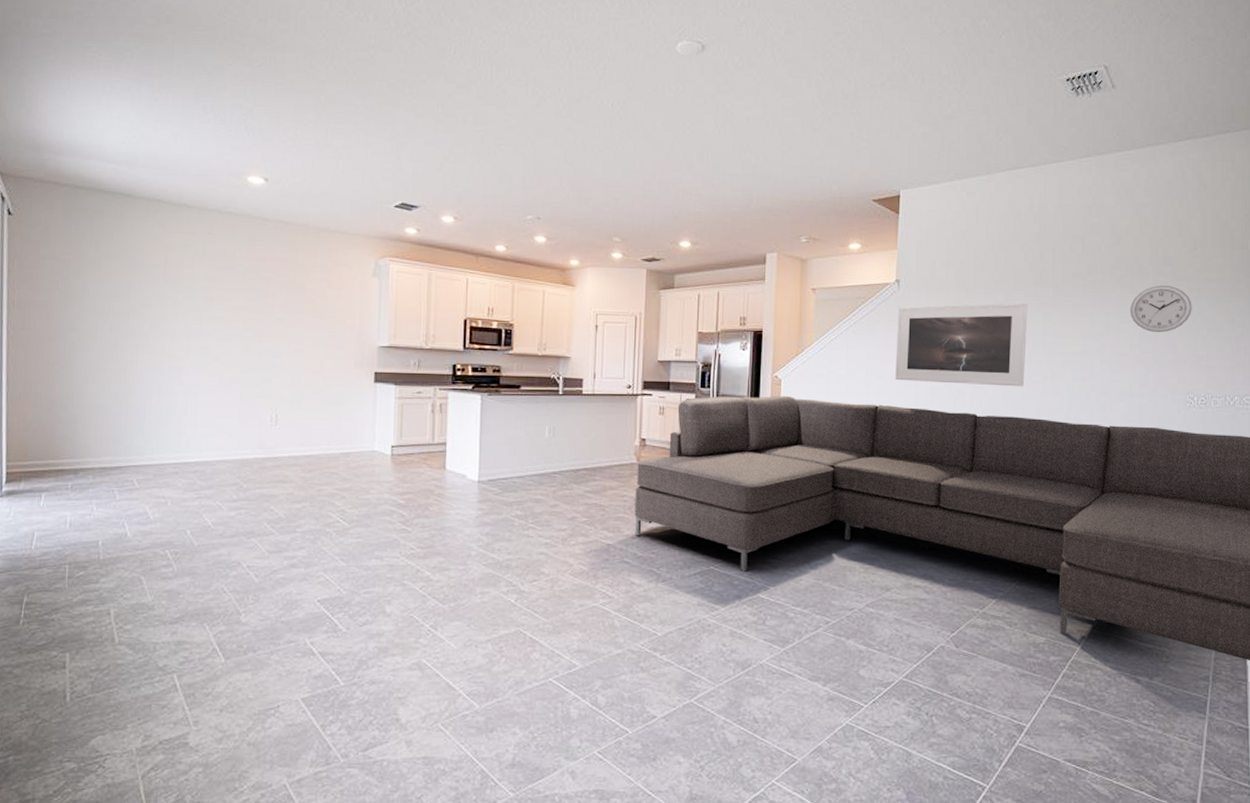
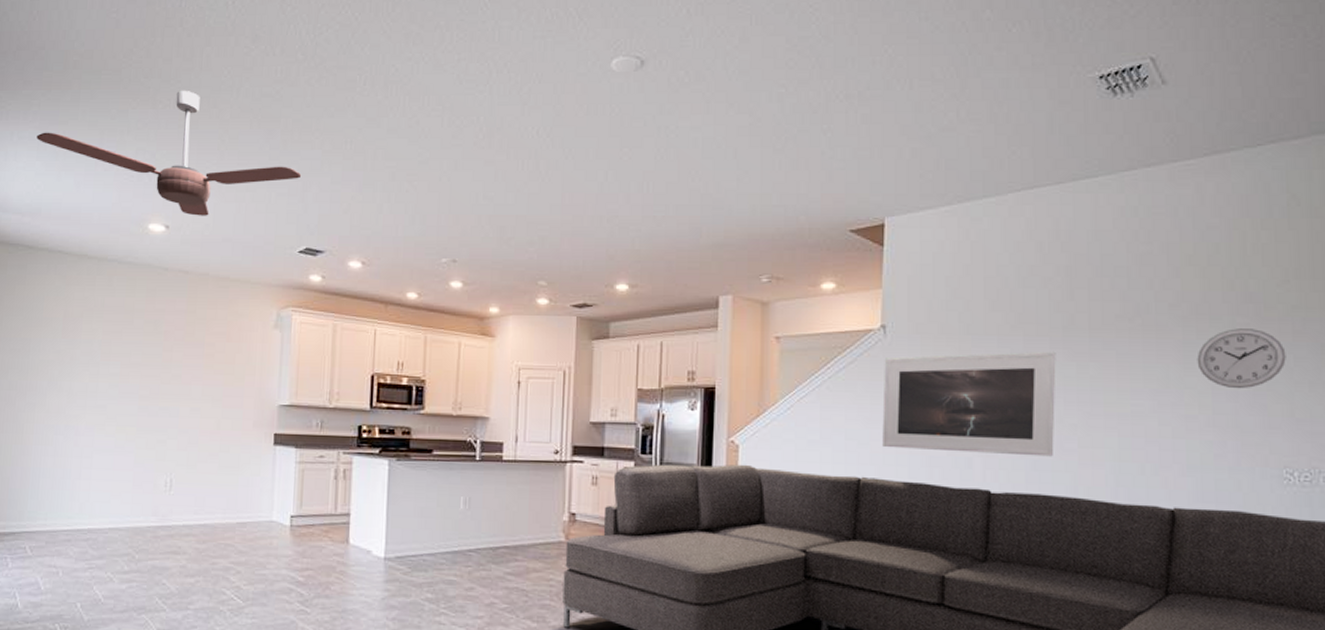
ceiling fan: none [130,50,396,171] -> present [36,91,302,216]

